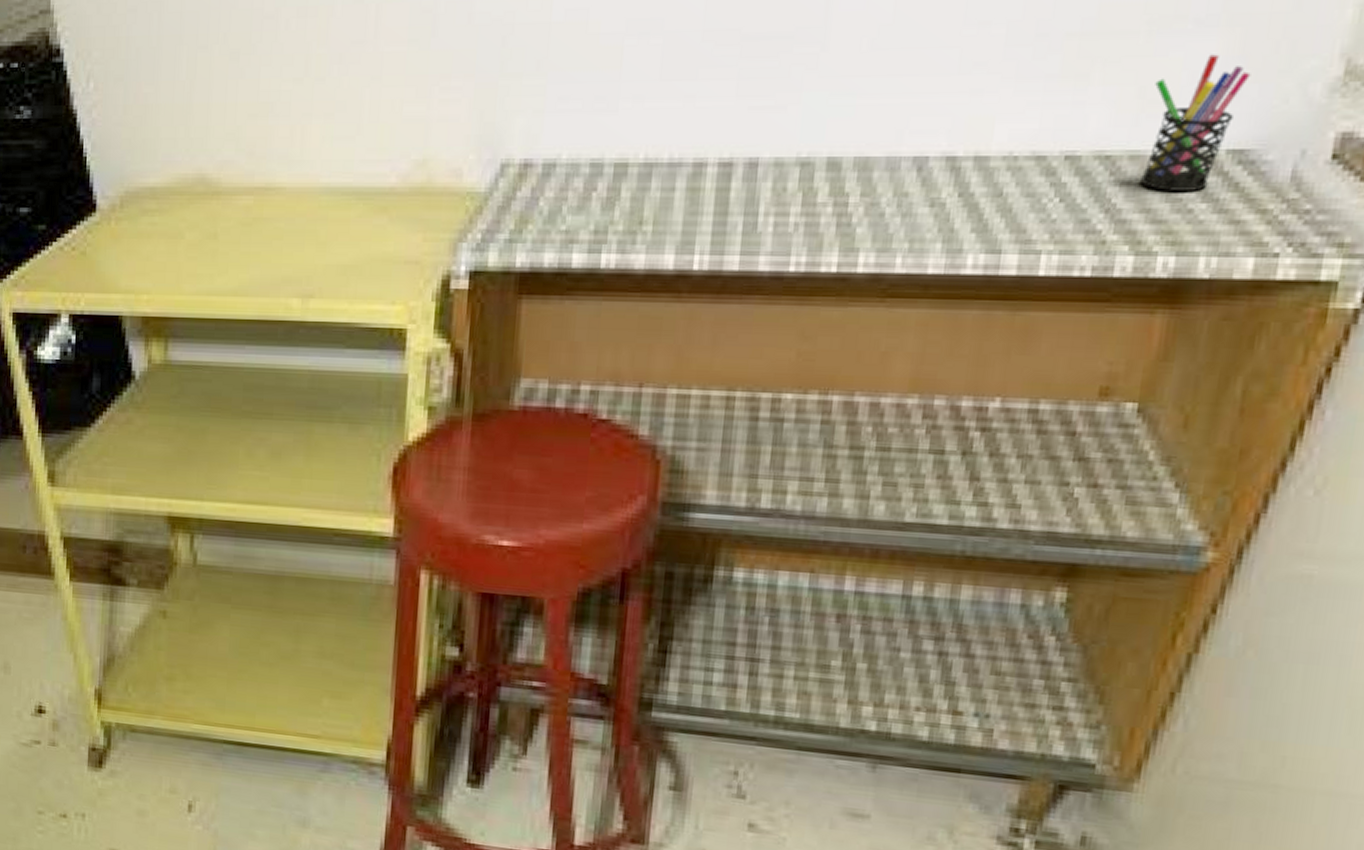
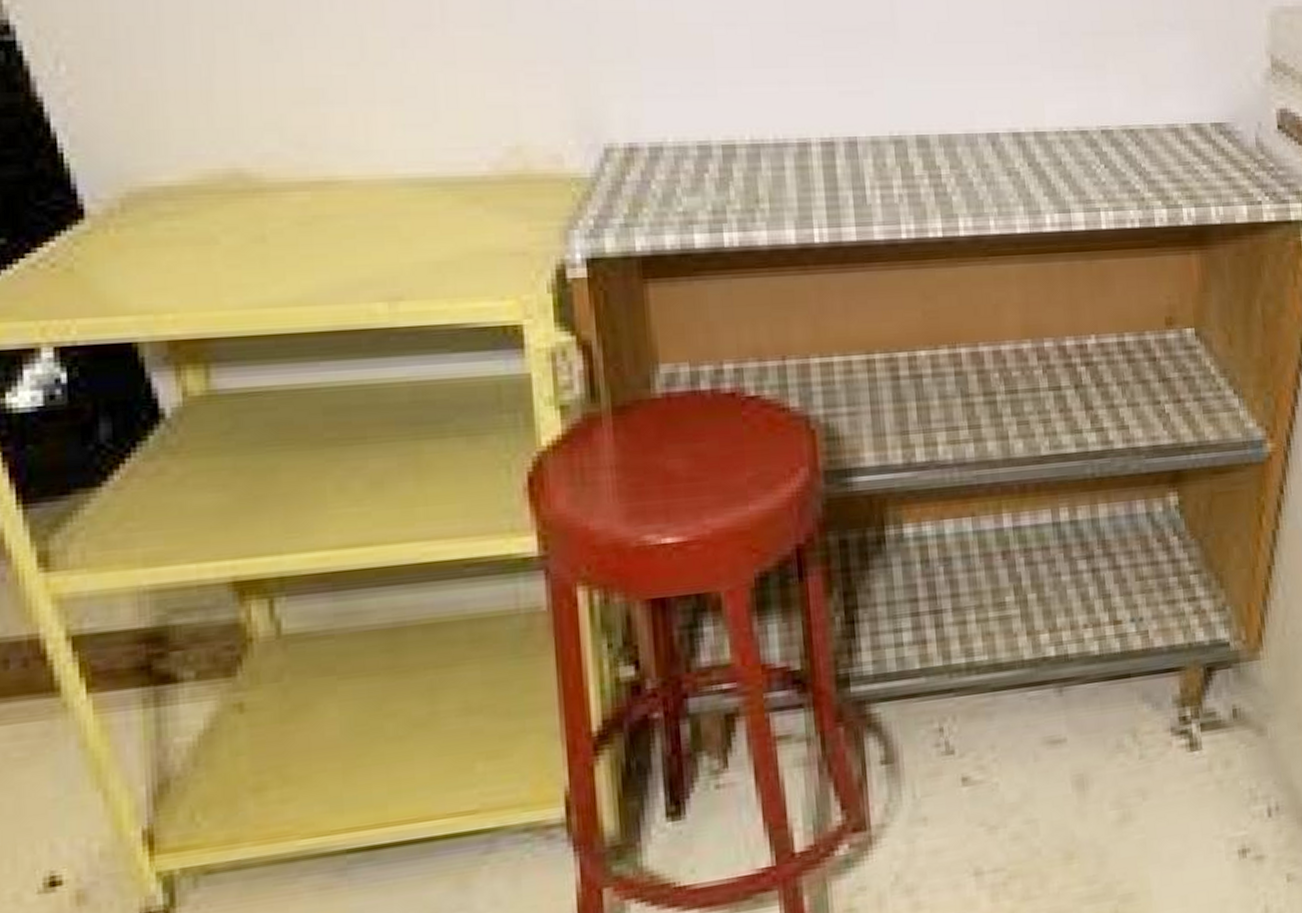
pen holder: present [1139,54,1251,191] -> none [1152,51,1214,156]

